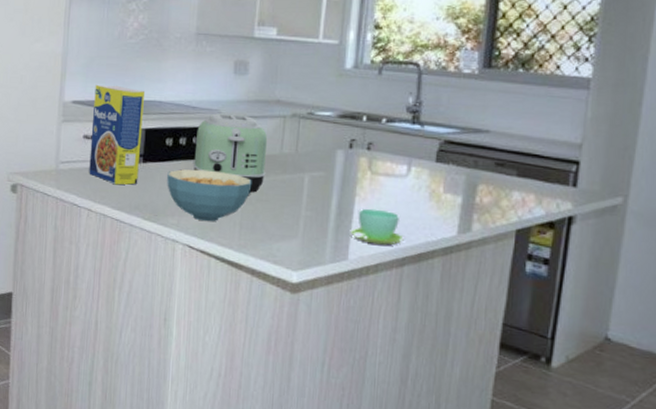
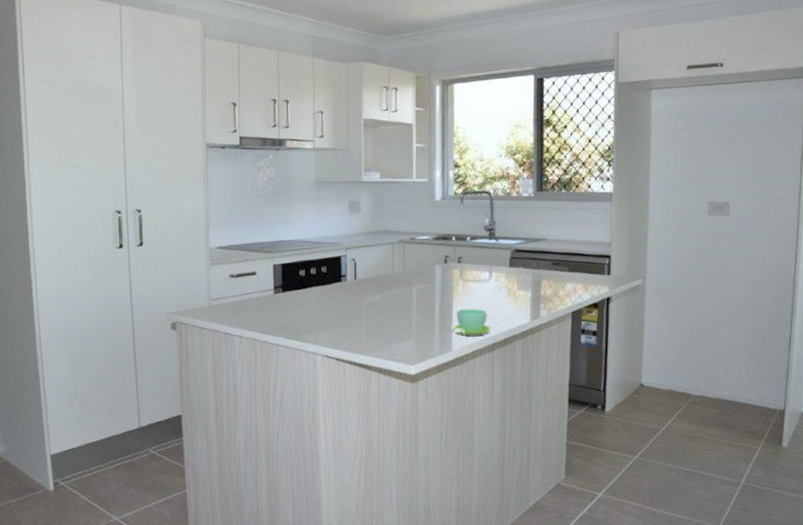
legume: present [89,84,146,185] -> none [236,230,280,313]
cereal bowl: present [167,169,252,222] -> none [303,292,372,335]
toaster: present [192,113,268,195] -> none [323,245,382,309]

